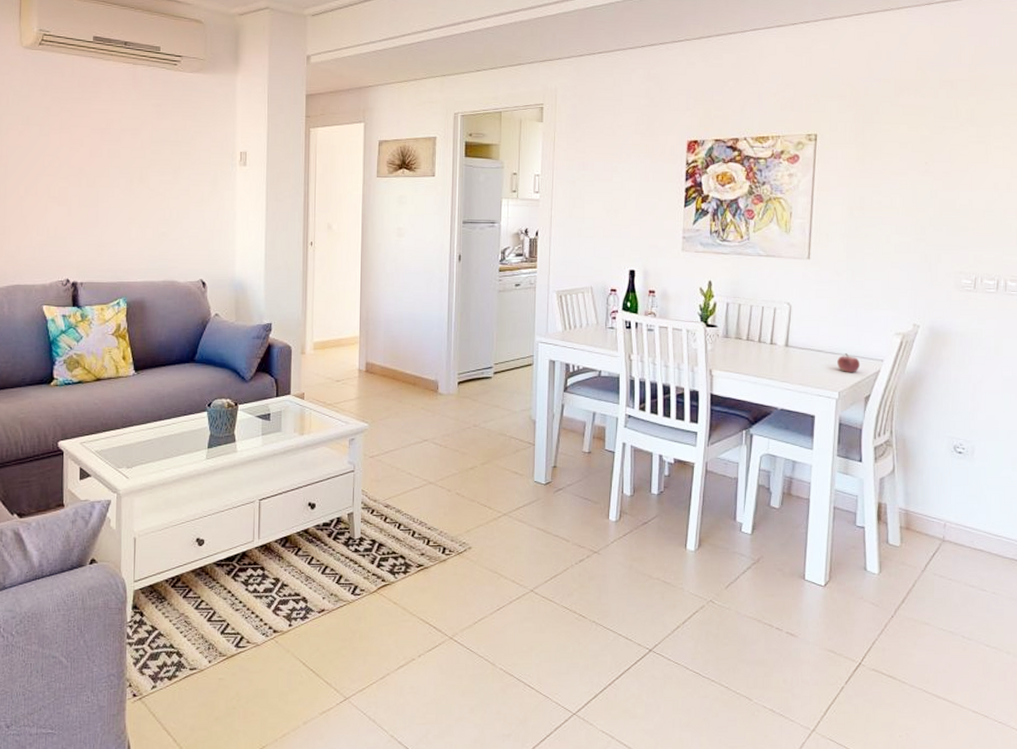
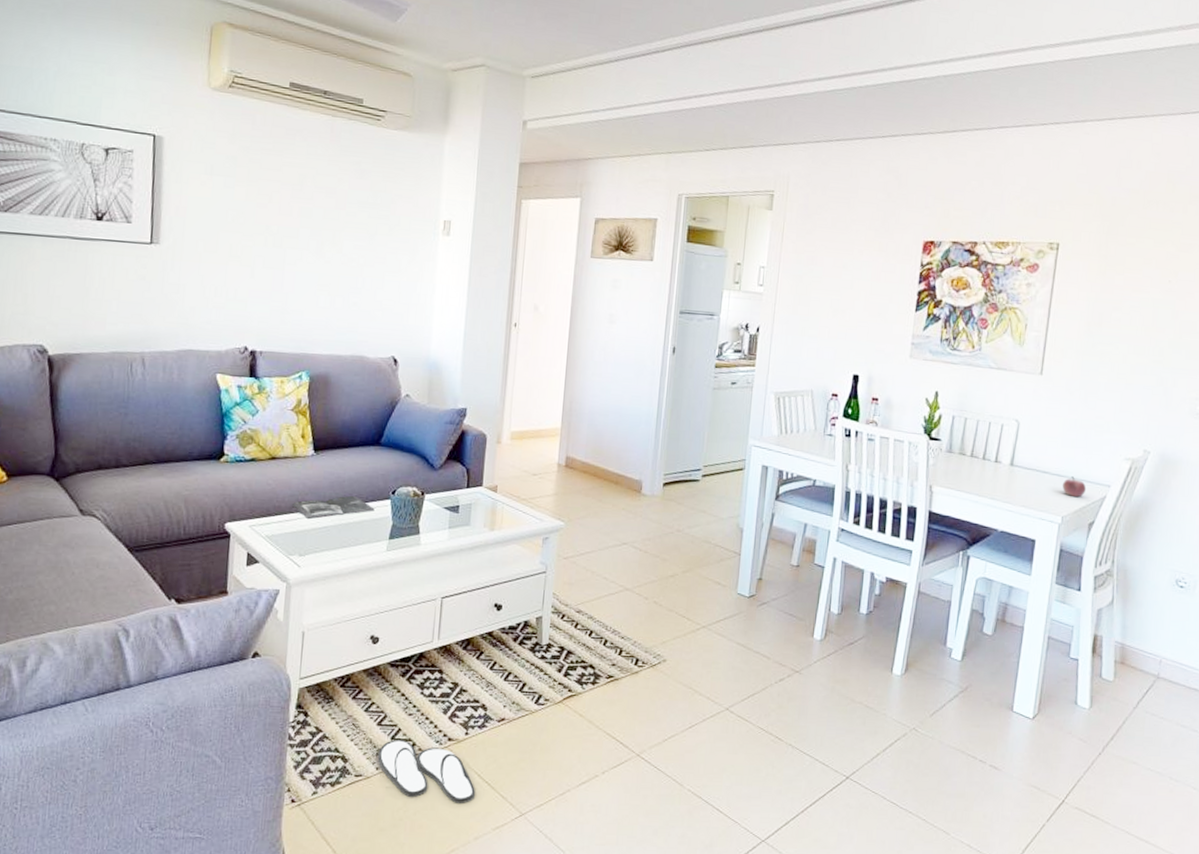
magazine: none [117,409,193,434] -> present [291,495,375,520]
slippers: none [209,634,301,691] -> present [377,740,475,803]

